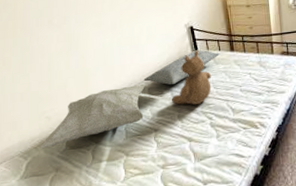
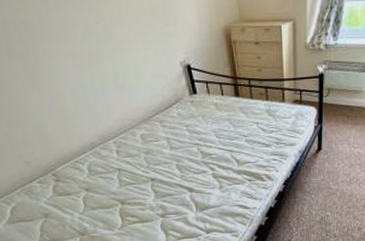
decorative pillow: present [40,84,146,149] -> none [23,130,138,195]
pillow: present [143,50,220,85] -> none [134,94,222,131]
teddy bear: present [171,50,212,105] -> none [167,93,214,155]

